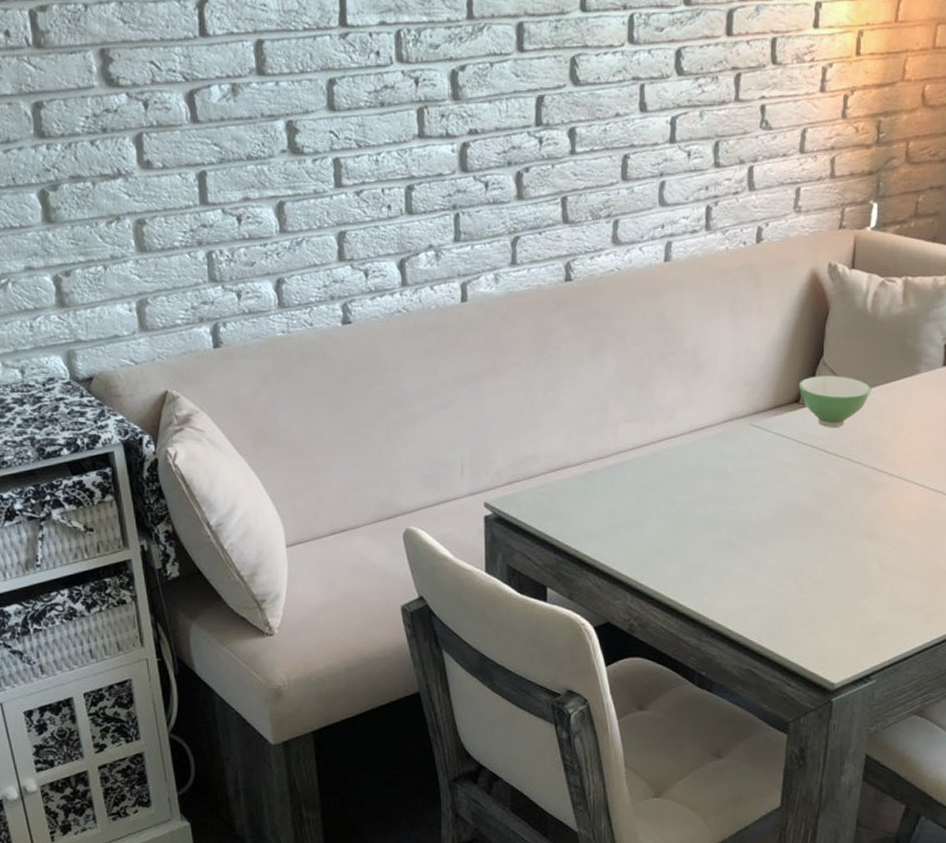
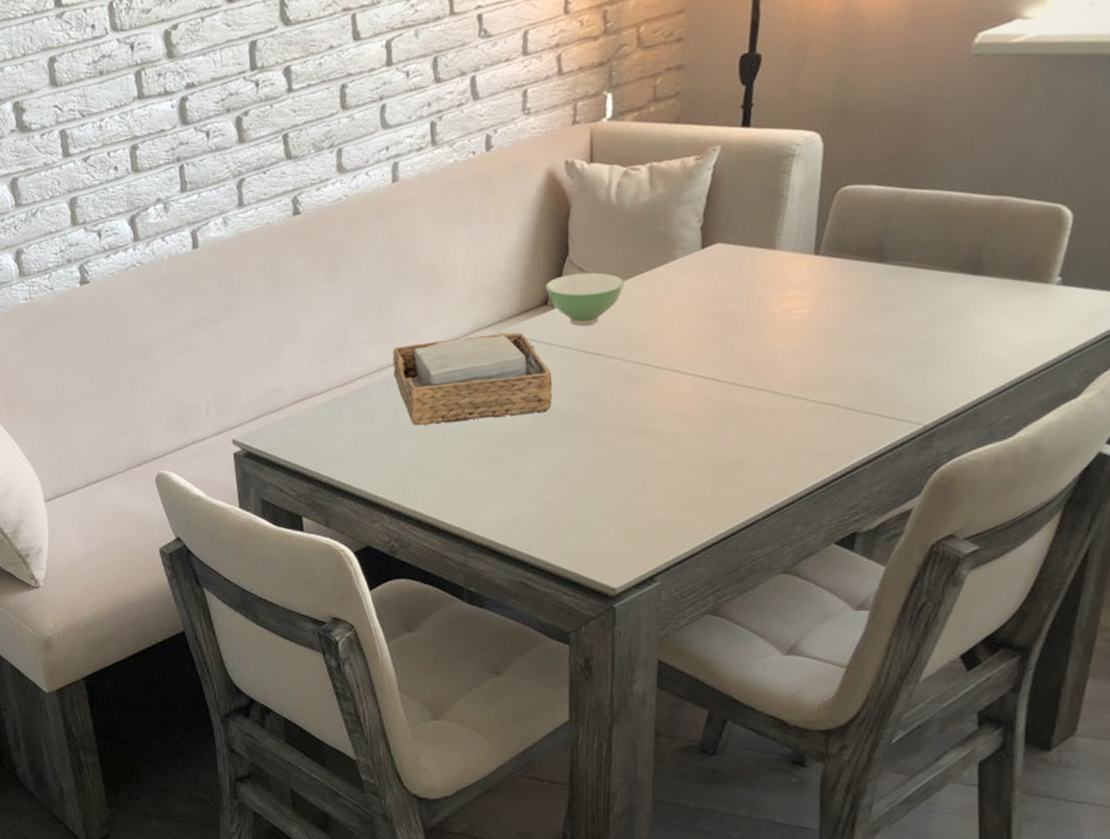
napkin holder: none [648,425,797,508] -> present [392,332,553,426]

